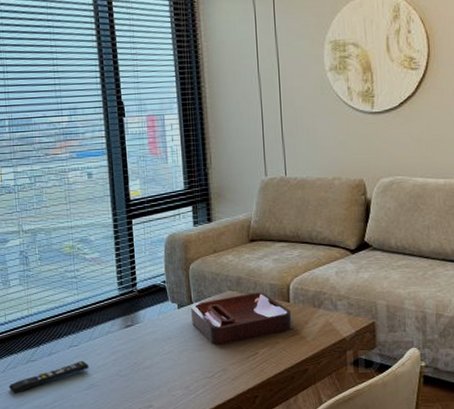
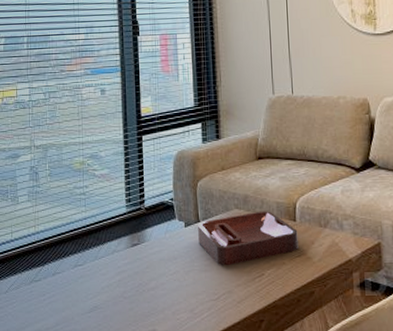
remote control: present [8,360,89,394] -> none [10,281,94,316]

